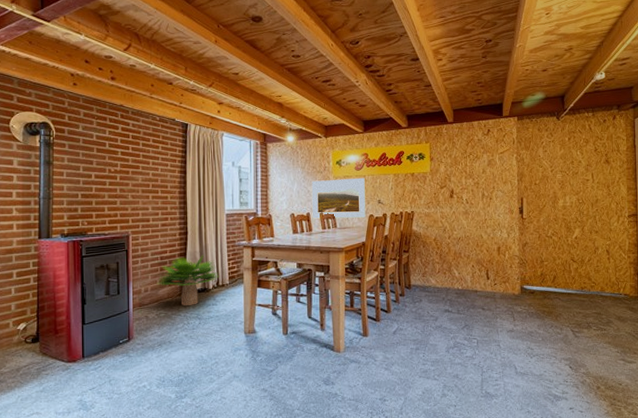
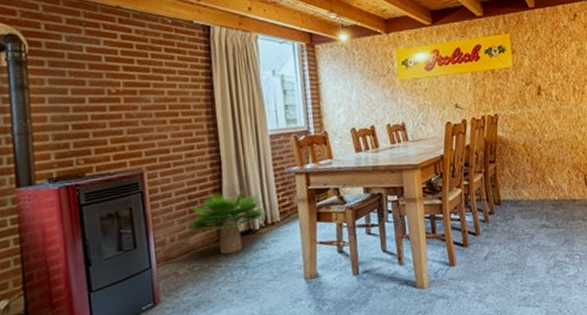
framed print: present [311,177,366,219] -> none [373,78,442,132]

